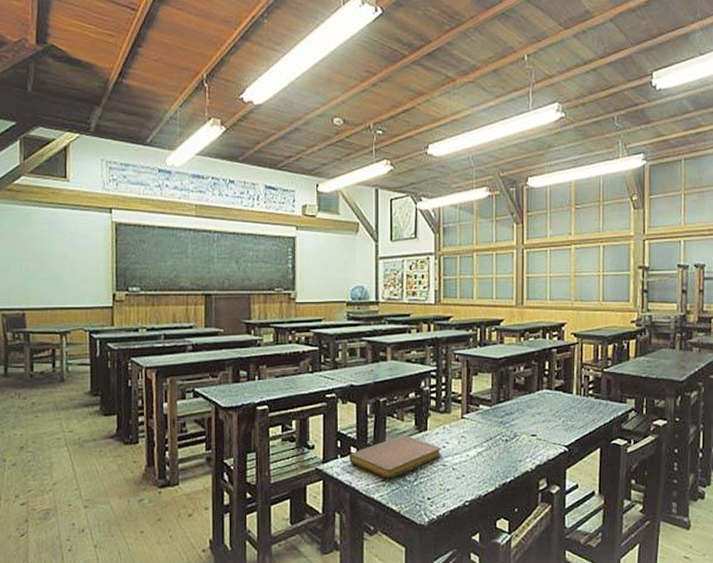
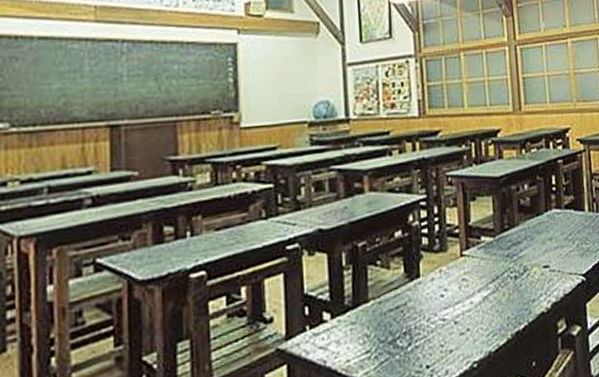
notebook: present [349,435,442,479] -> none [321,286,440,349]

